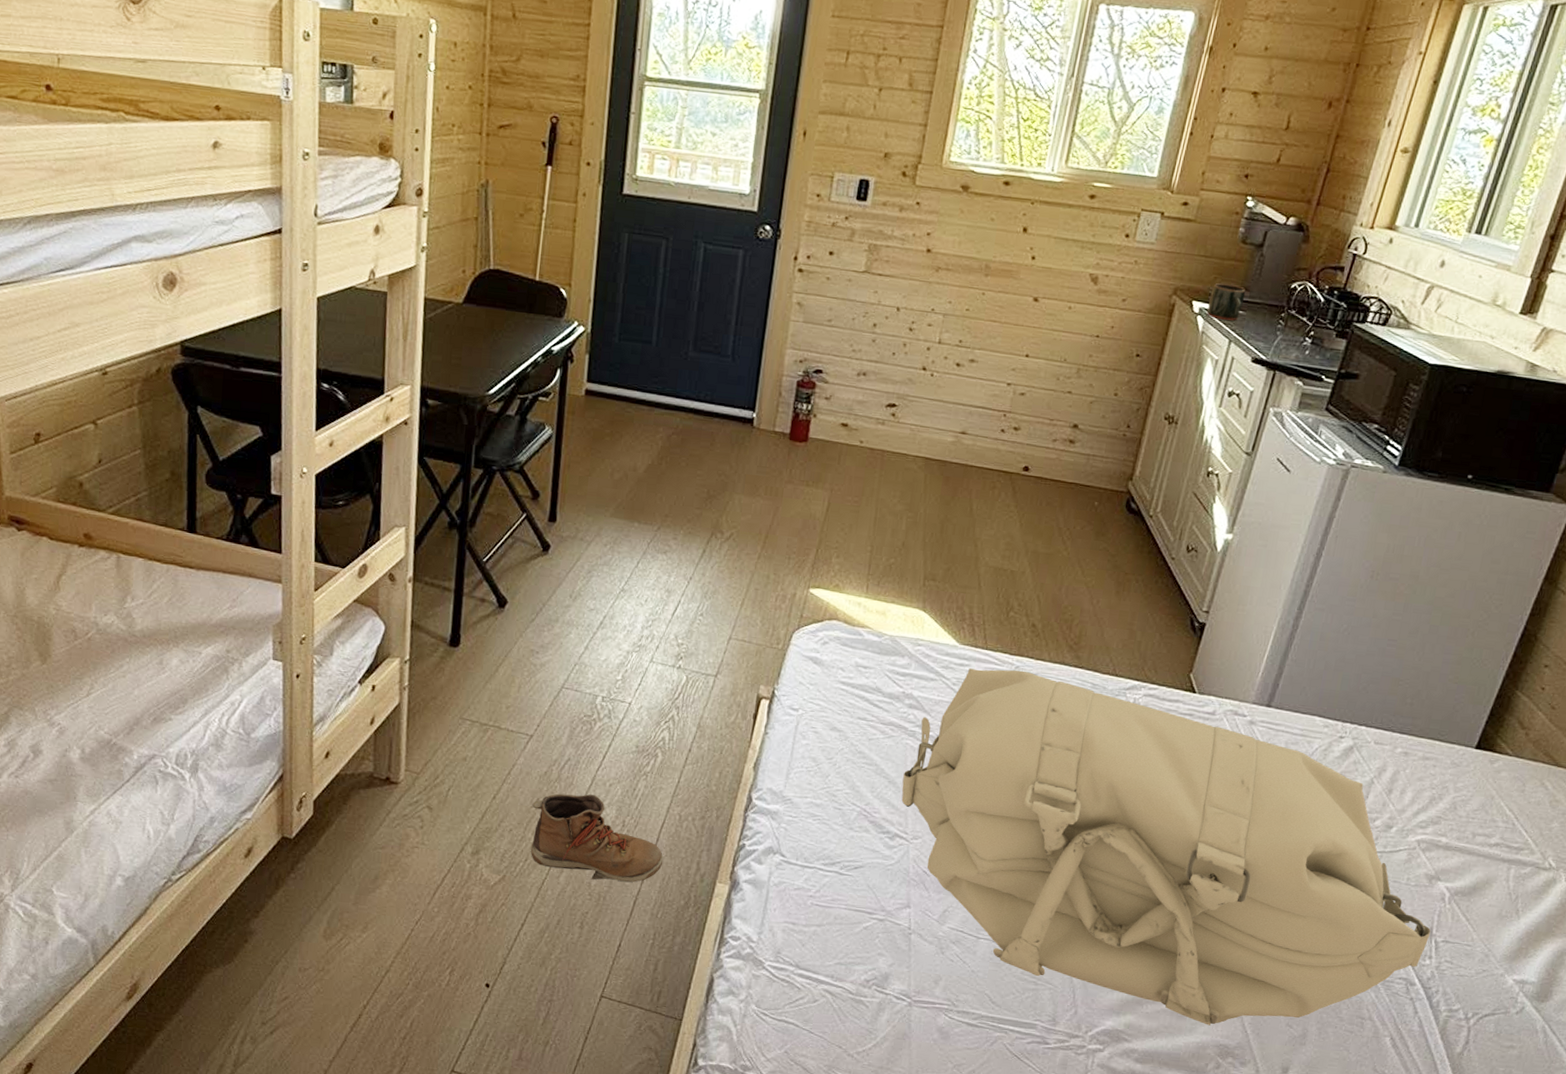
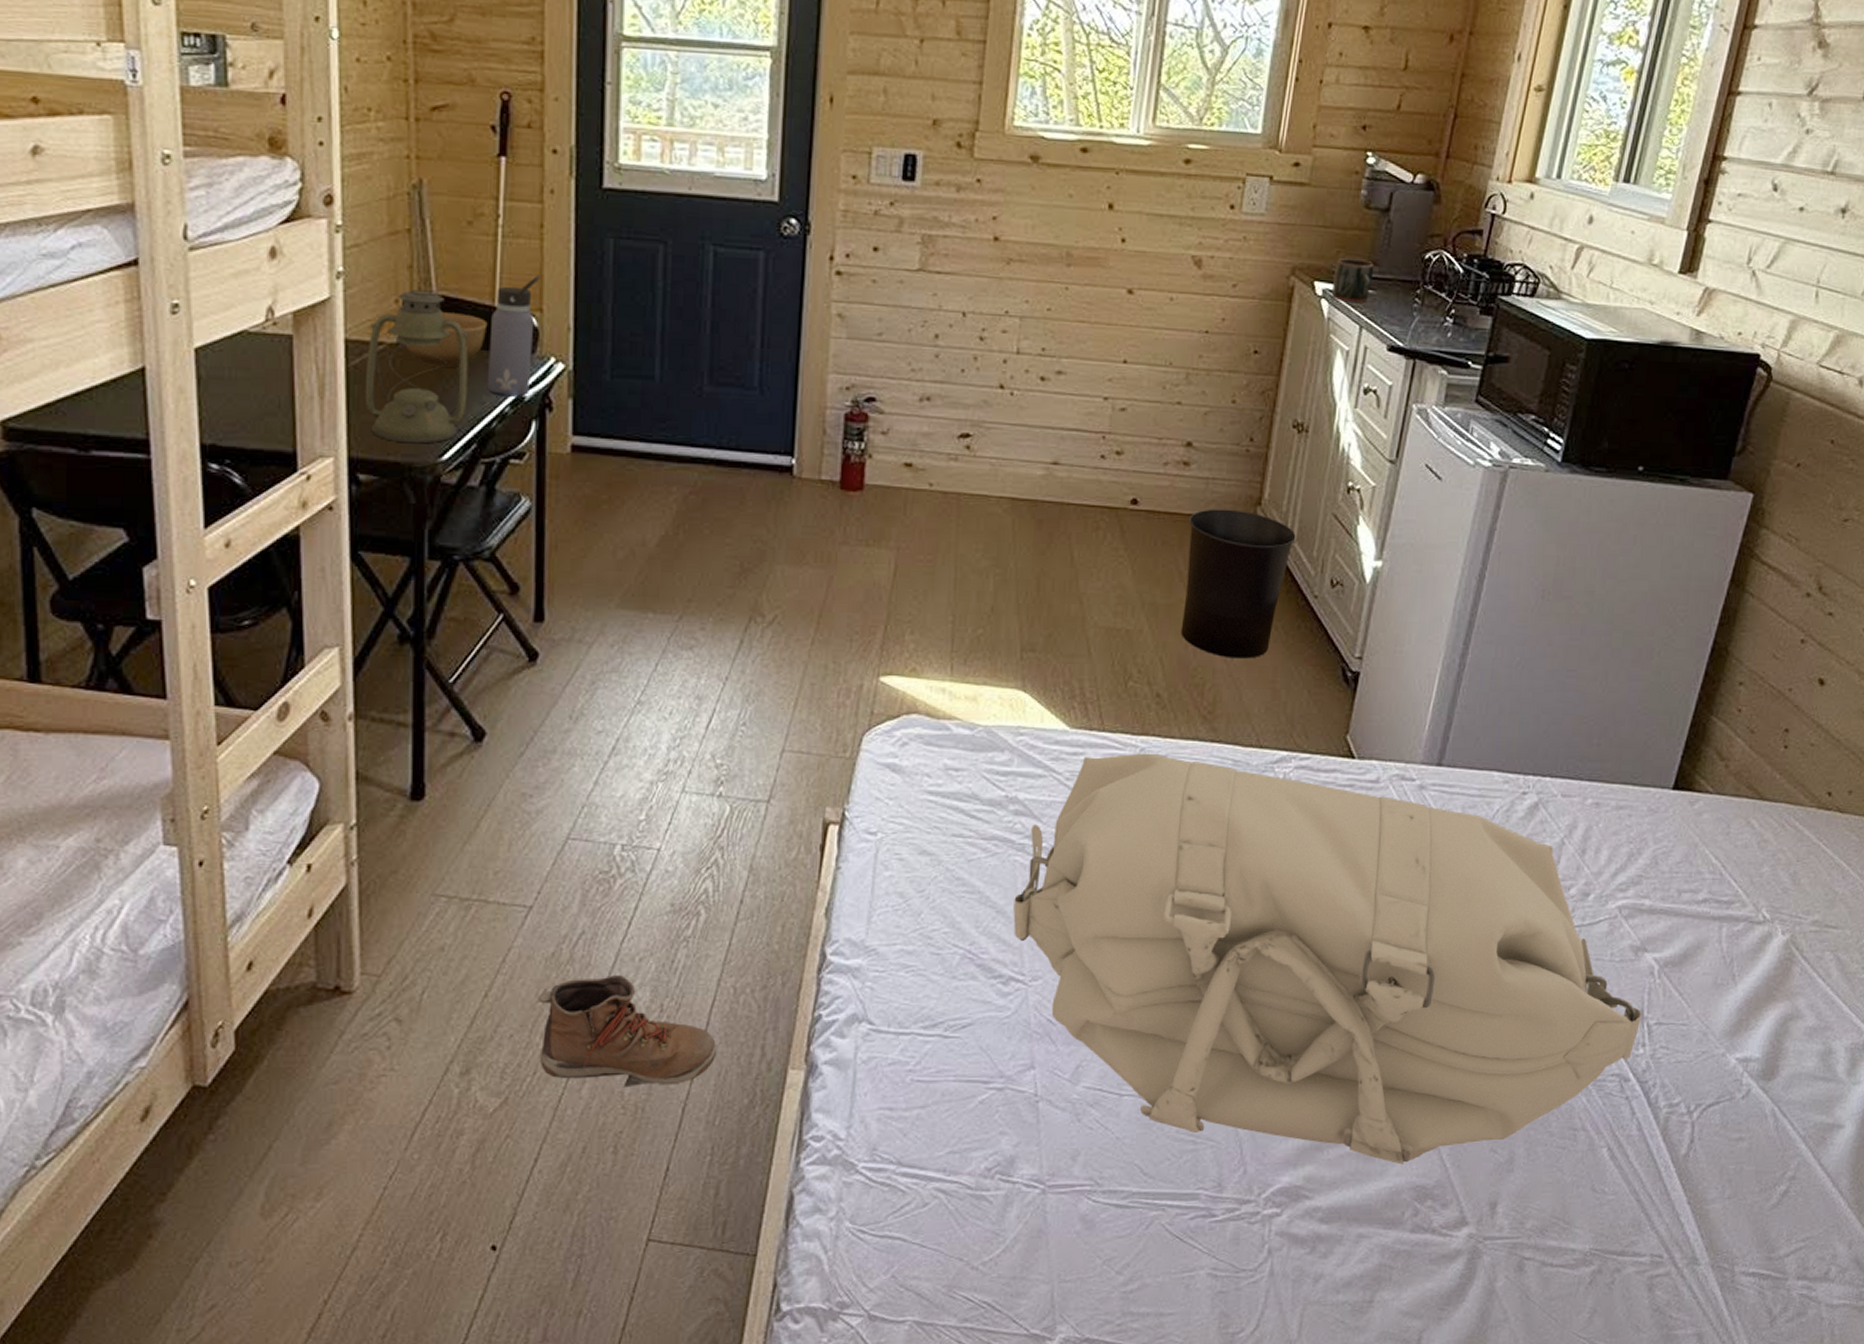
lantern: none [436,263,514,381] -> present [364,288,469,444]
bowl: none [467,282,530,324] -> present [405,312,488,367]
water bottle: none [525,258,572,351] -> present [486,276,541,398]
waste bin: none [1056,479,1160,604] -> present [1180,509,1296,659]

